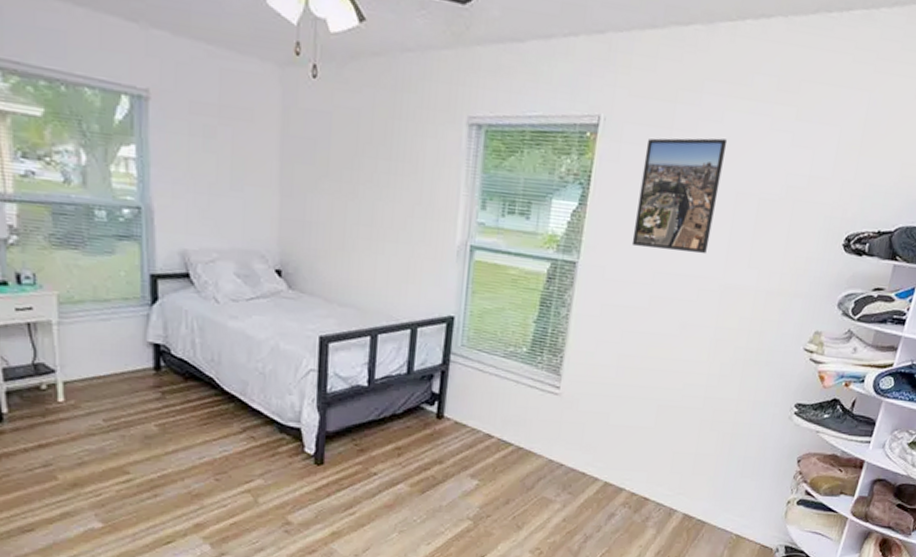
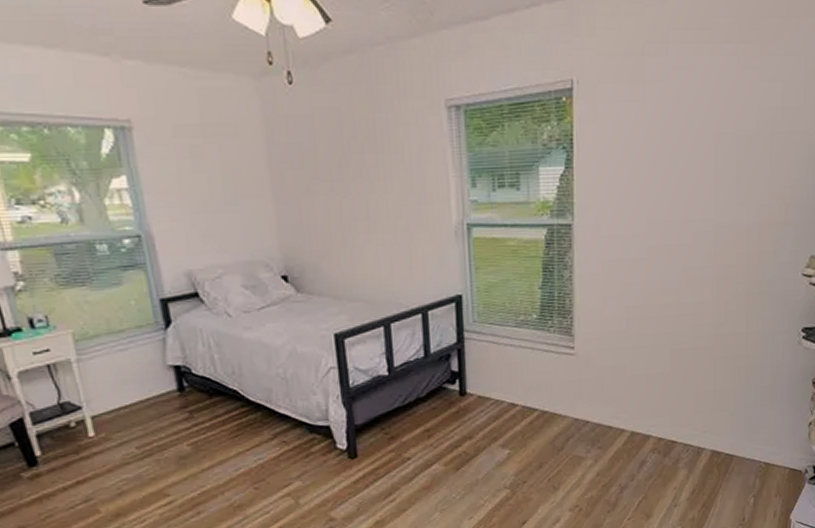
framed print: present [631,138,728,254] -> none [621,84,699,201]

